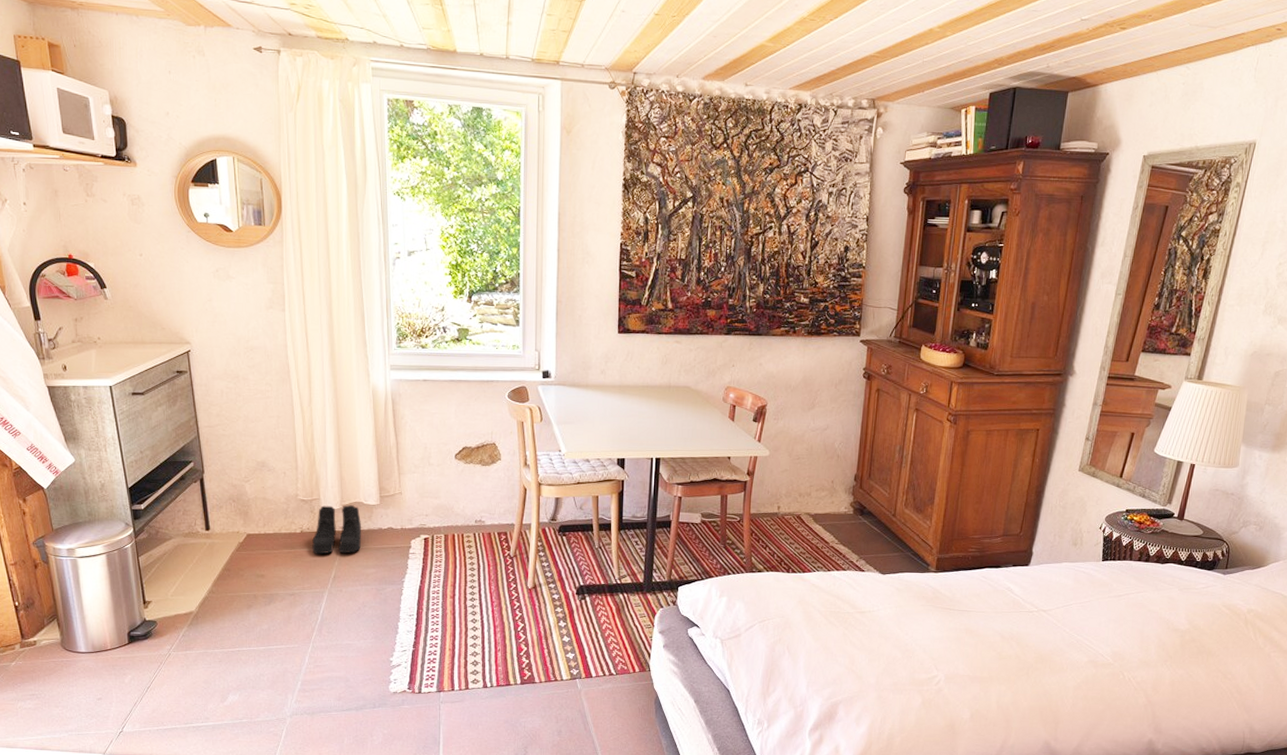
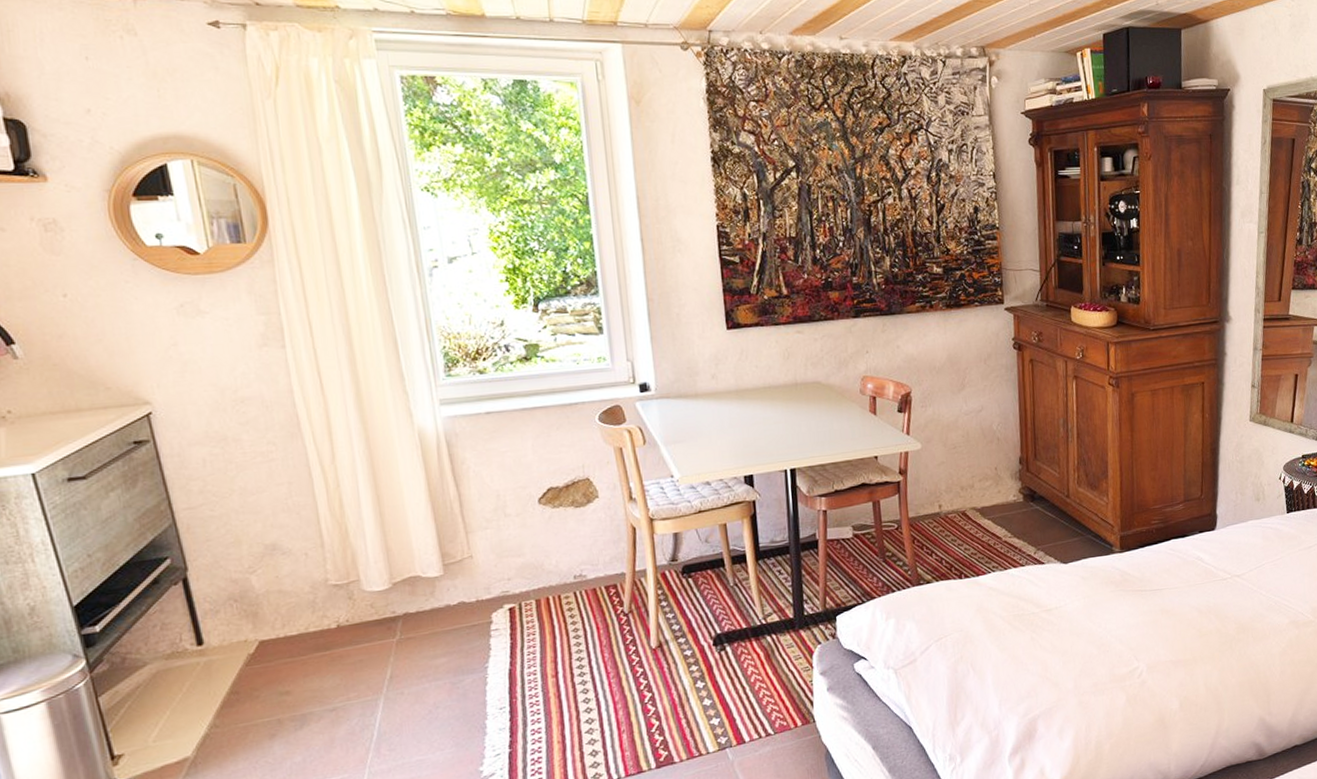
boots: present [312,505,362,554] -> none [354,581,424,652]

